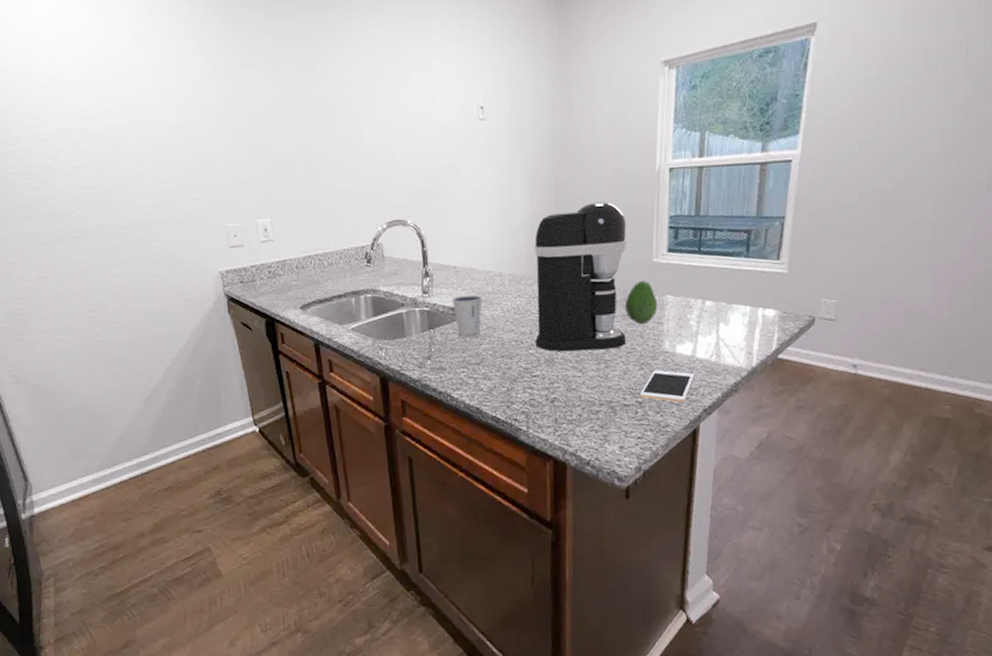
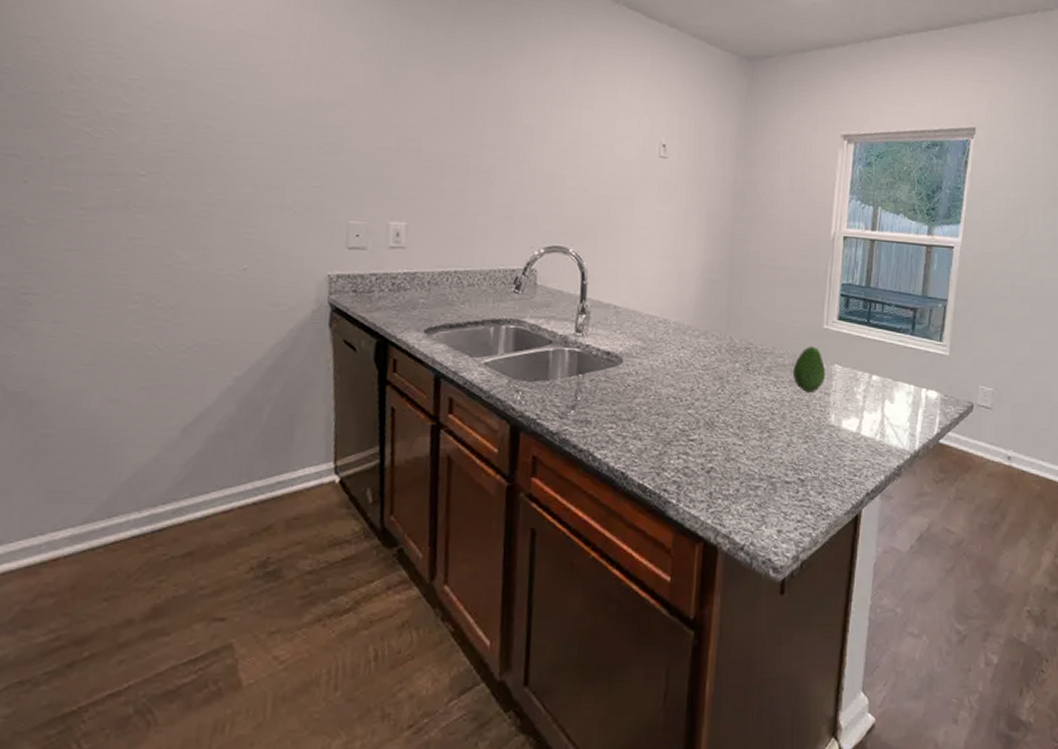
dixie cup: present [451,294,483,339] -> none [607,339,644,390]
coffee maker: present [534,202,627,352] -> none [696,259,800,417]
cell phone: present [639,369,695,403] -> none [802,444,859,484]

